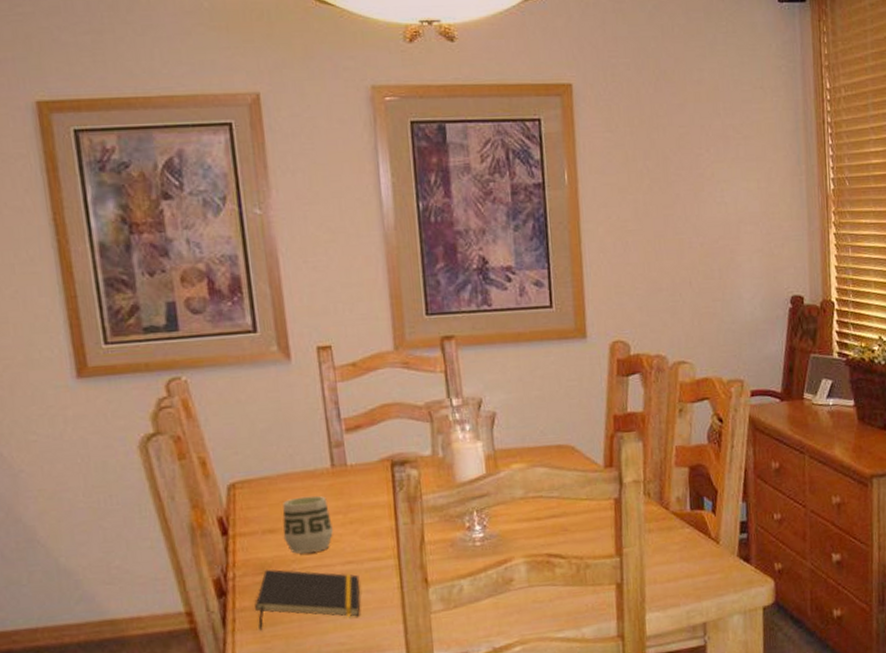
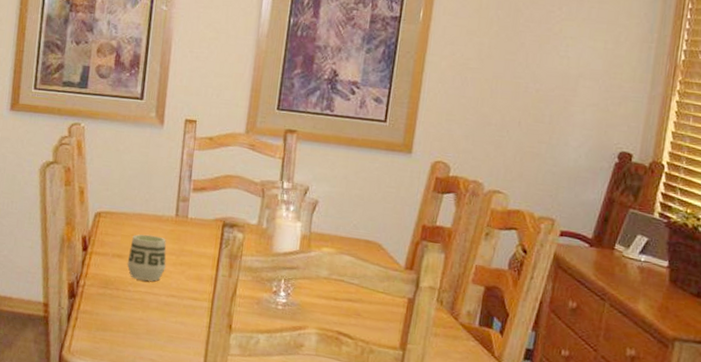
notepad: present [255,568,361,630] -> none [93,285,178,342]

